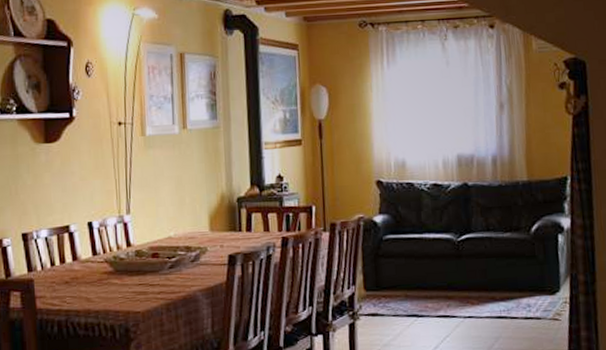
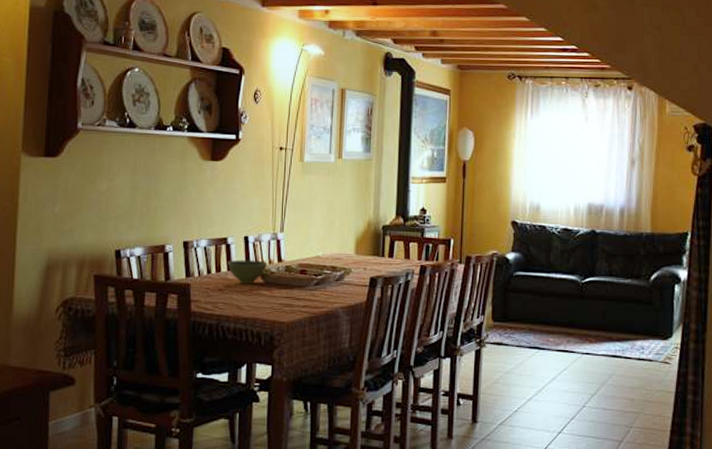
bowl: none [72,247,116,274] -> present [228,260,268,284]

